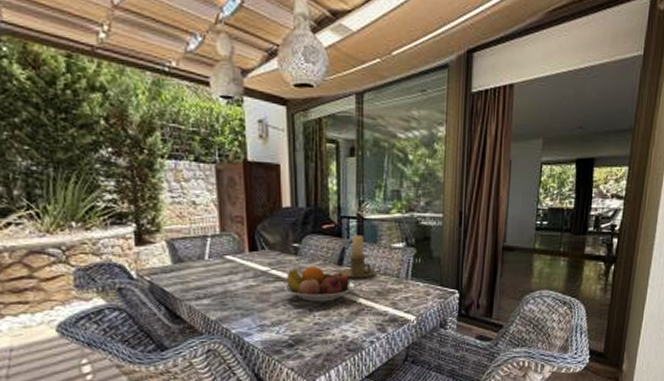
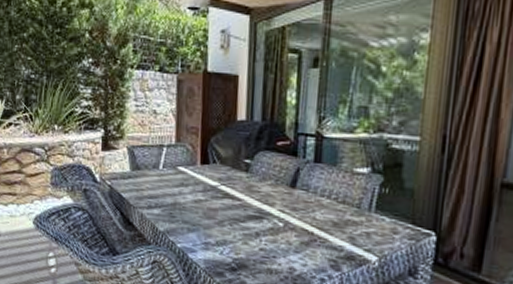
fruit bowl: present [284,265,357,302] -> none [231,185,310,227]
candle holder: present [339,235,376,279] -> none [291,154,333,205]

